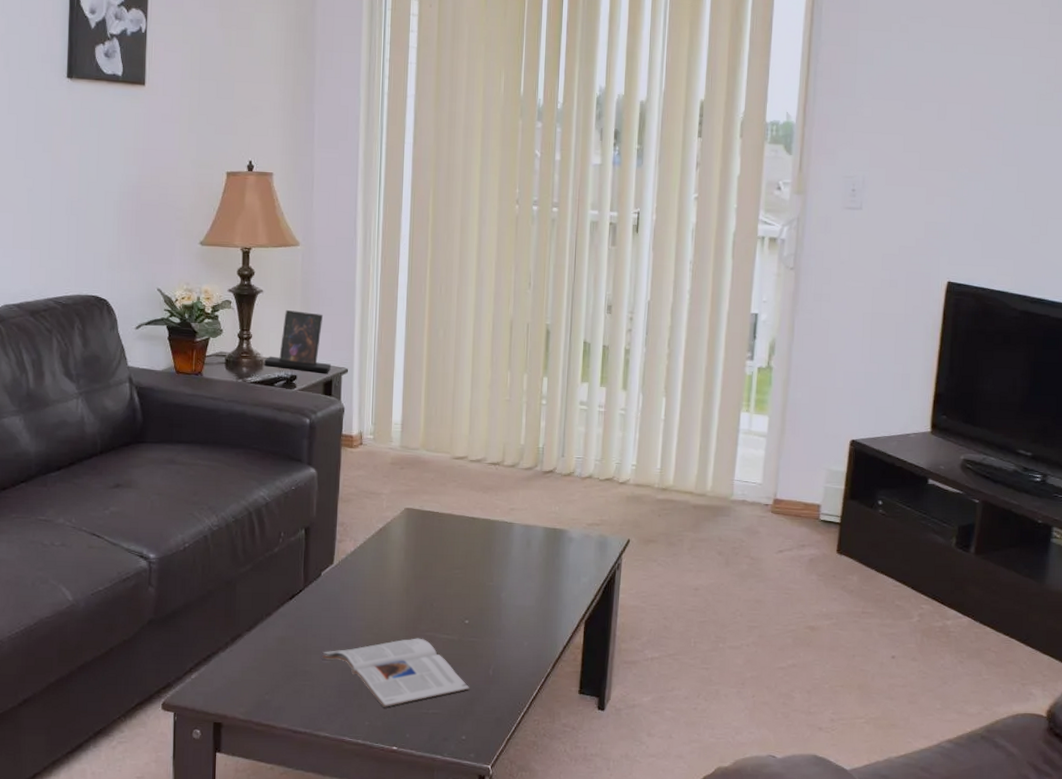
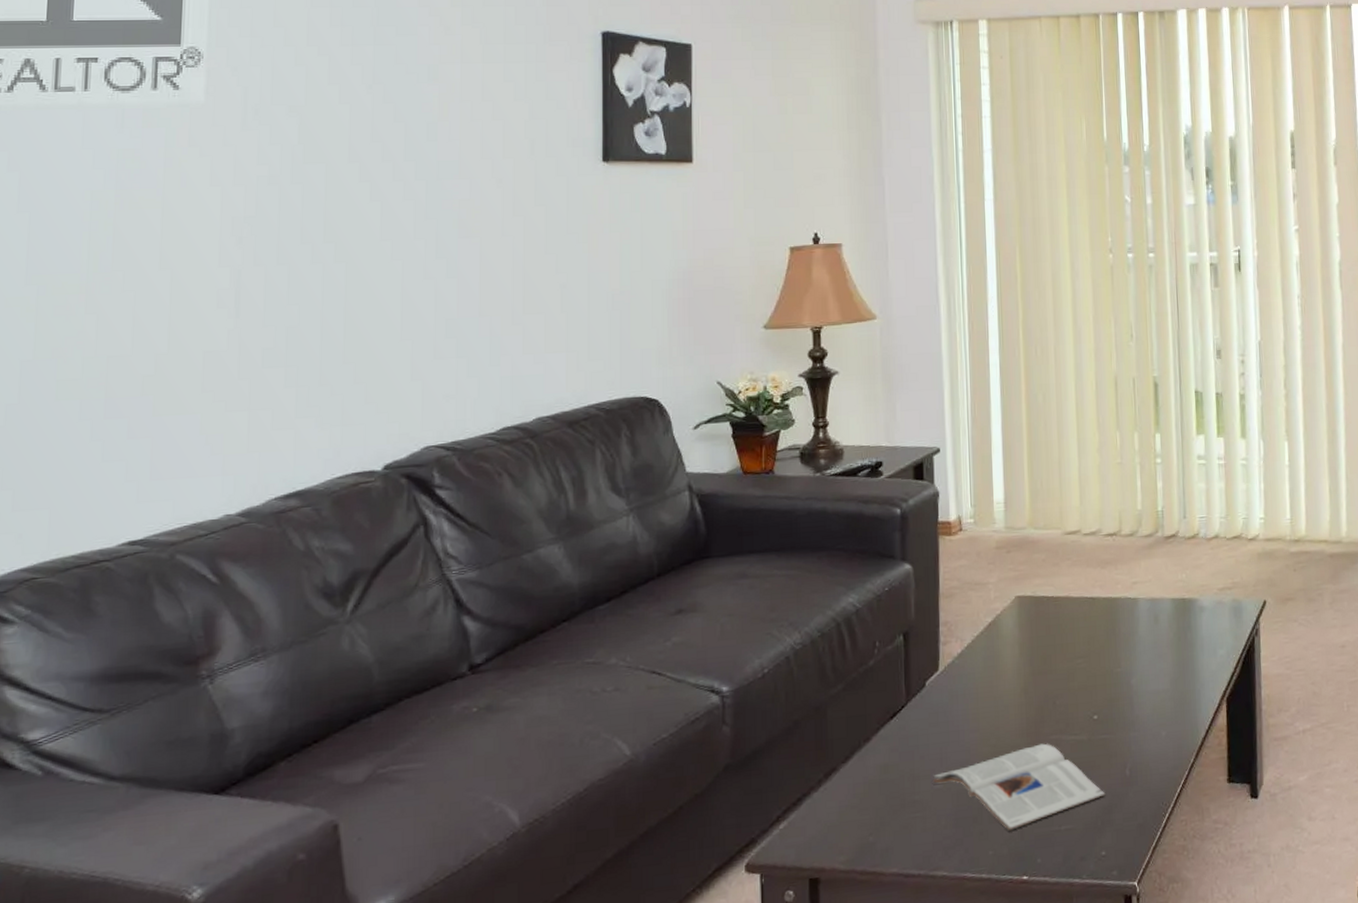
photo frame: present [263,309,332,373] -> none [844,390,921,456]

